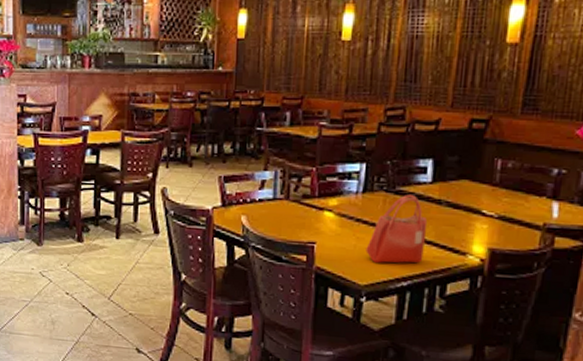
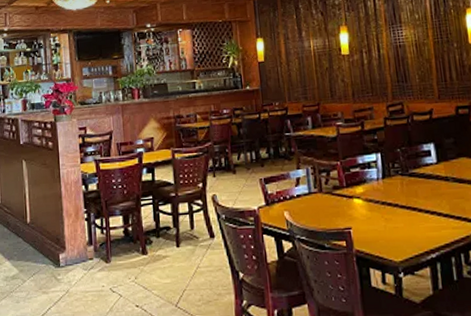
handbag: present [366,193,428,264] -> none [394,174,444,239]

